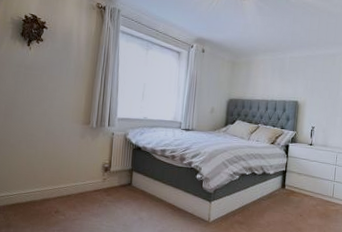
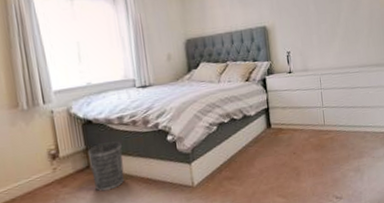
wastebasket: none [131,167,160,208] -> present [87,141,125,192]

